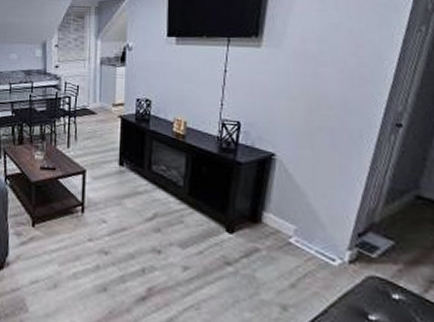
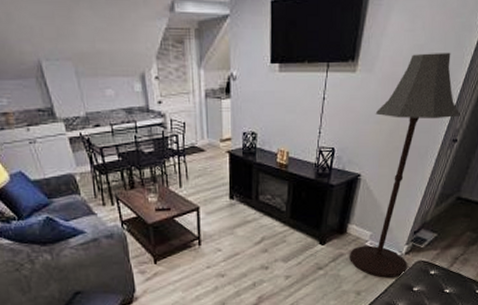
floor lamp: none [268,31,403,294] -> present [350,52,462,278]

